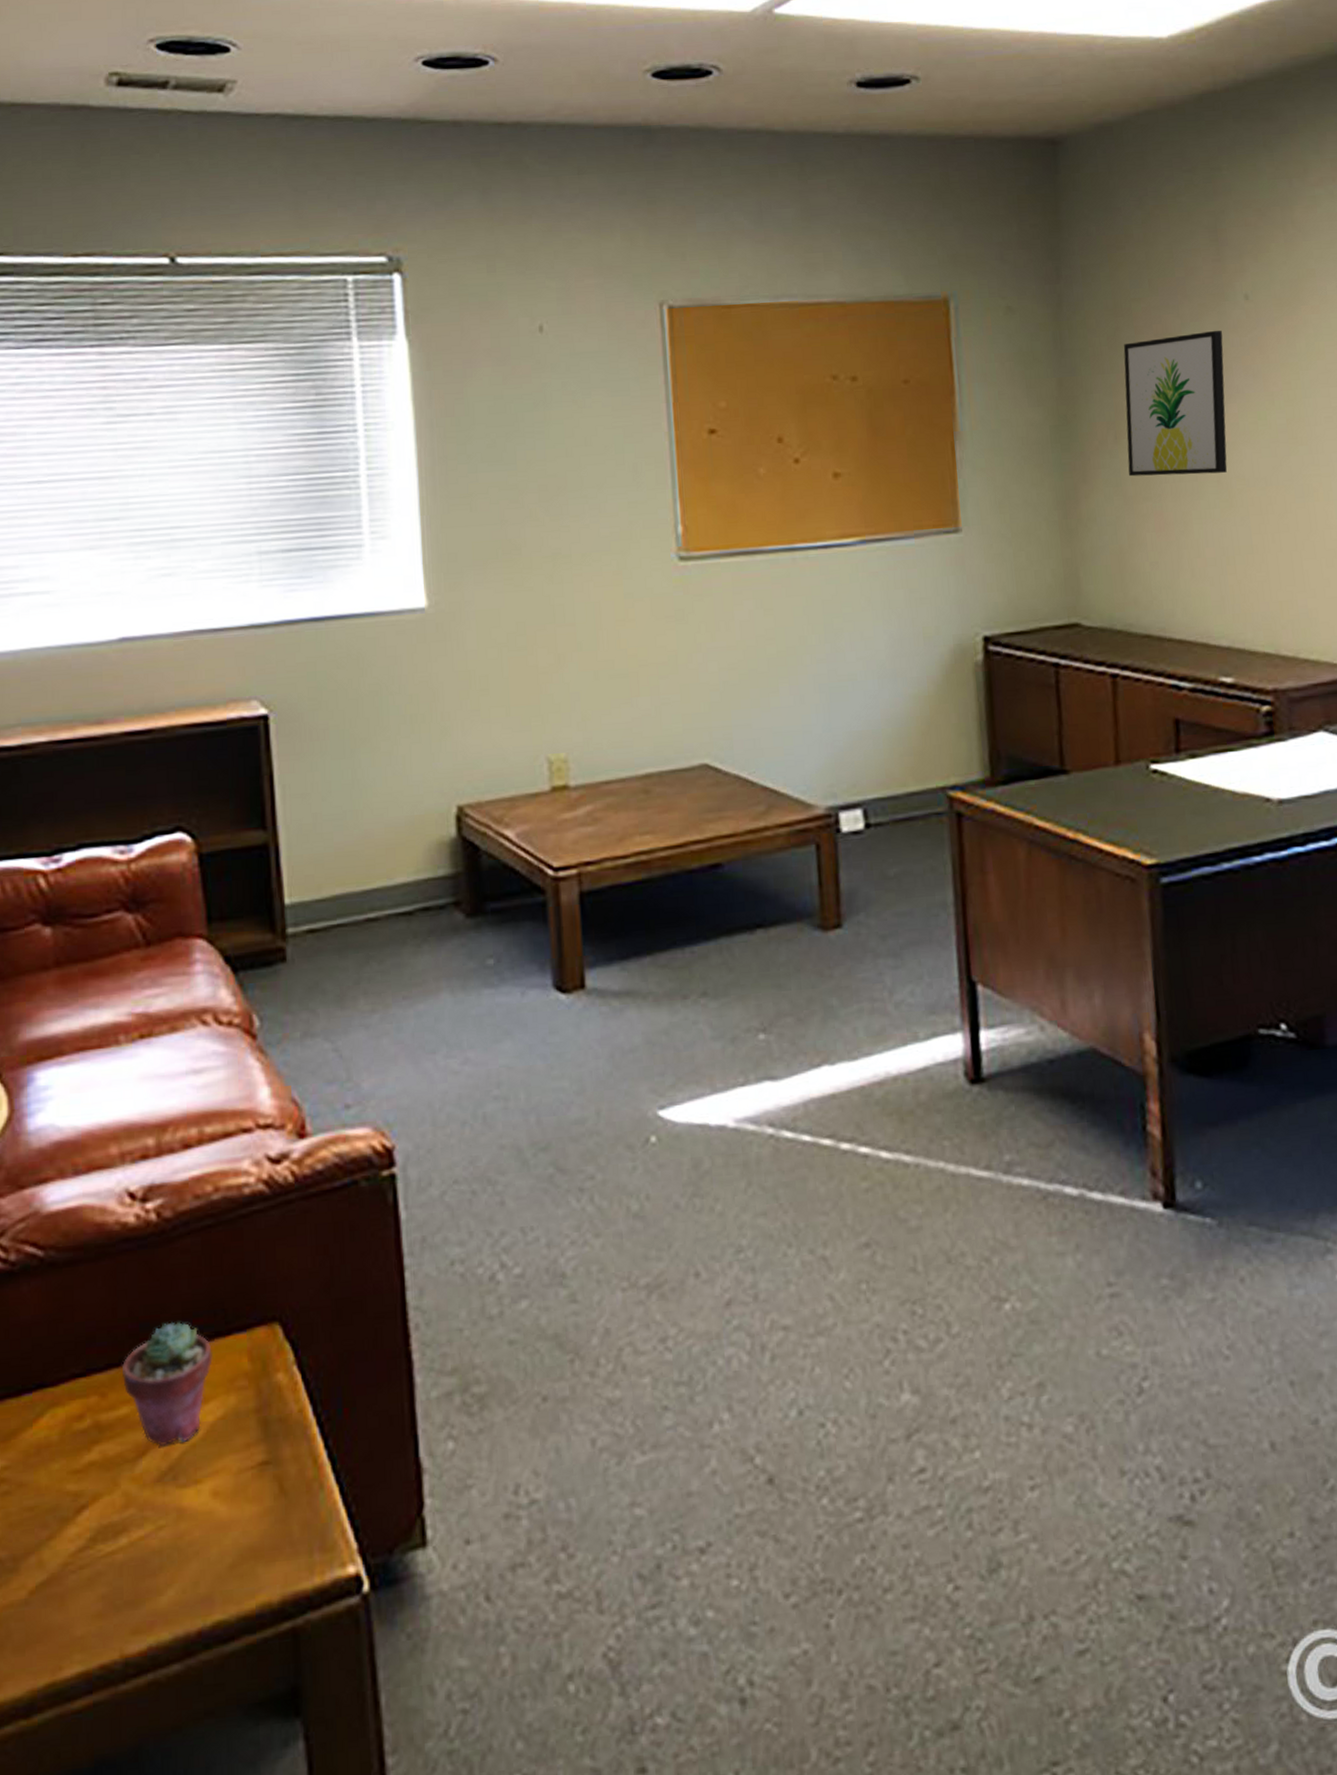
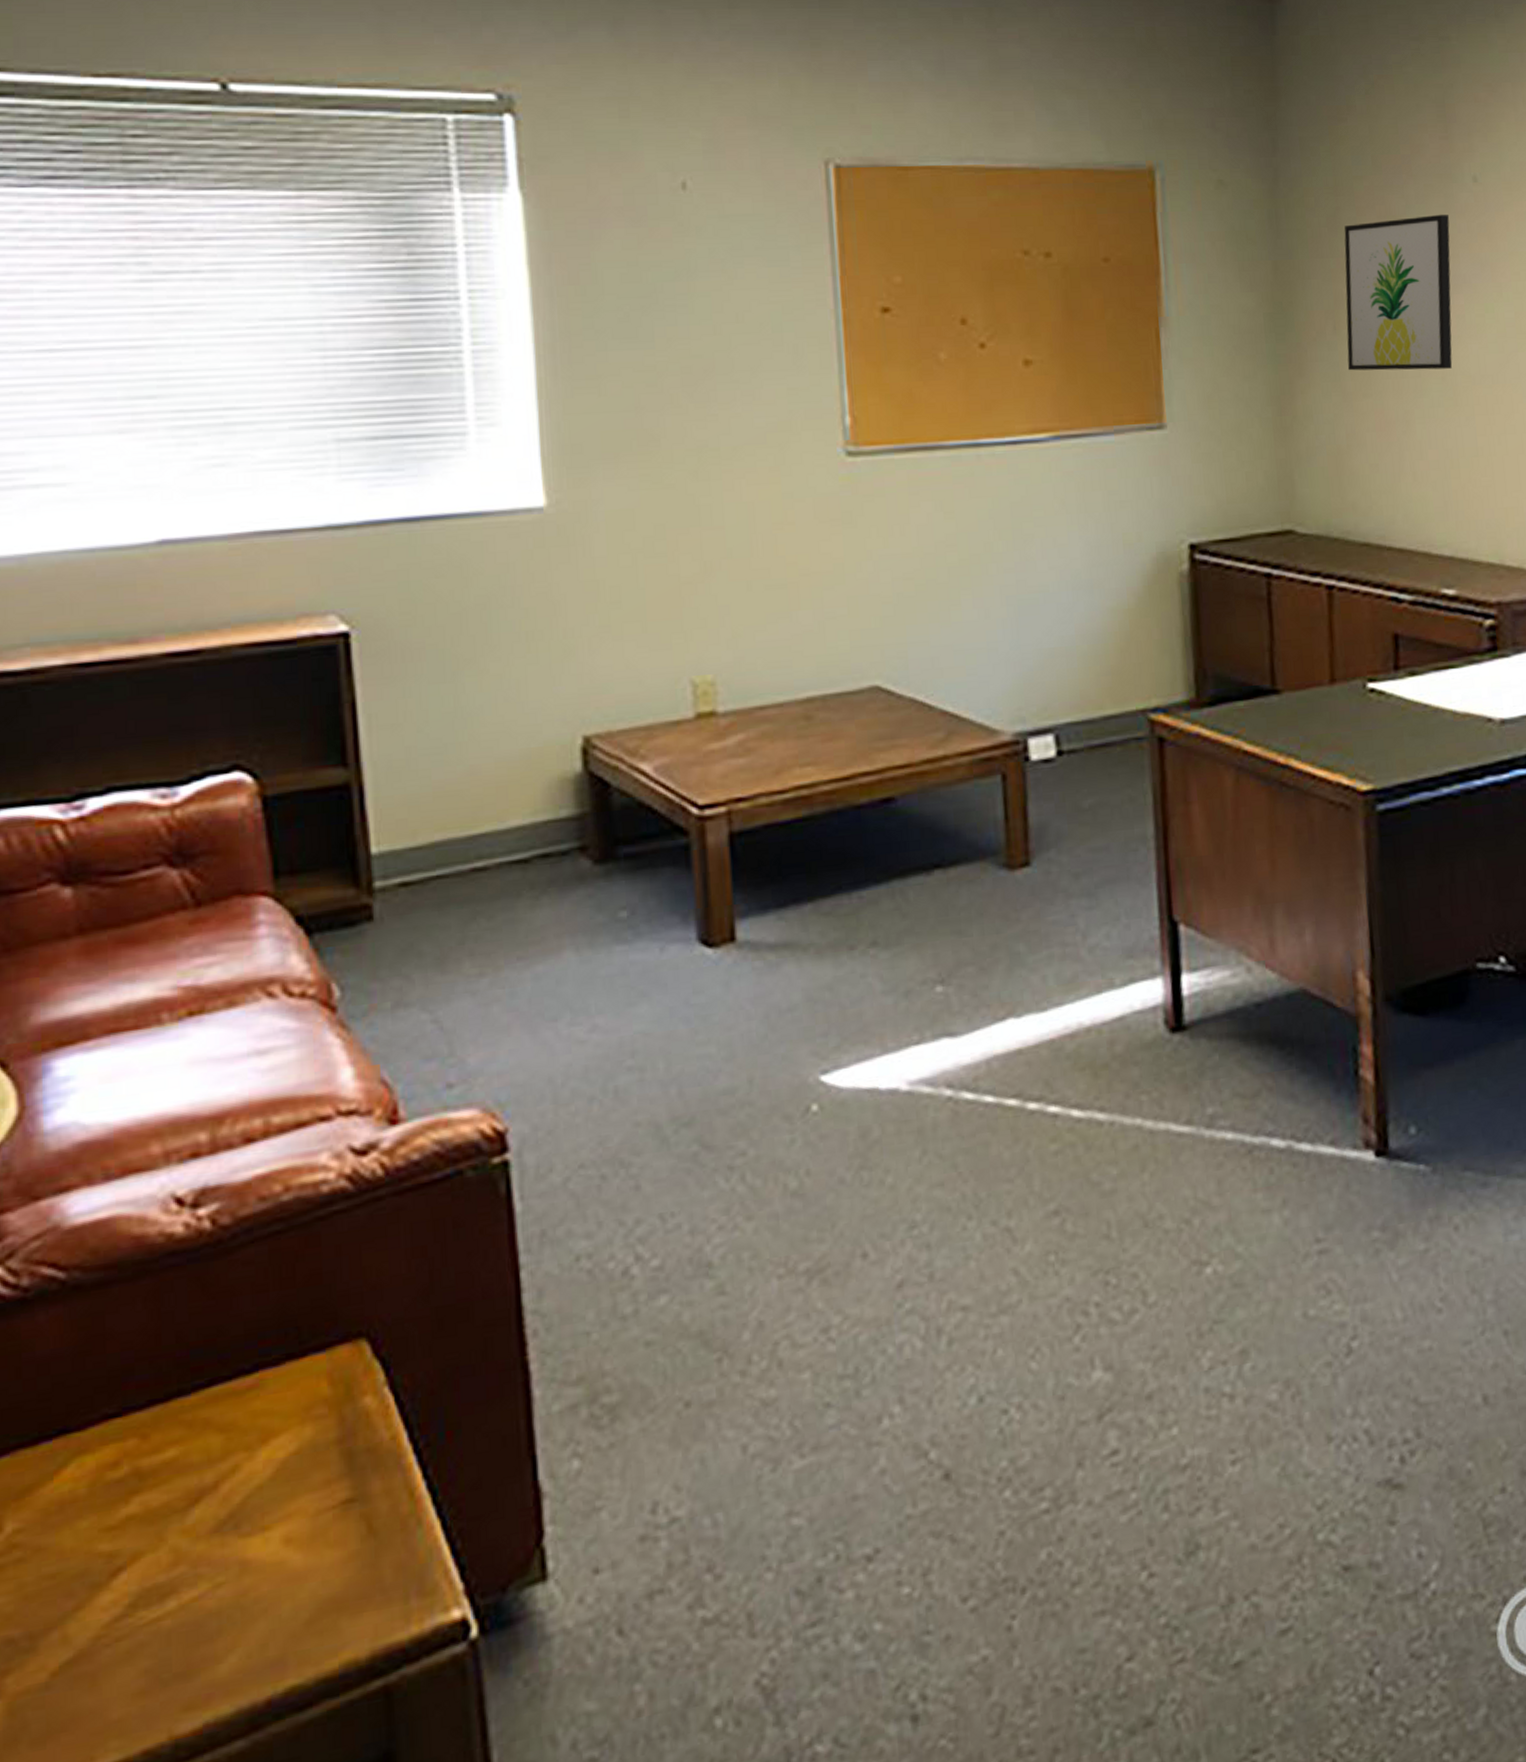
potted succulent: present [121,1322,213,1446] -> none [167,1345,283,1491]

